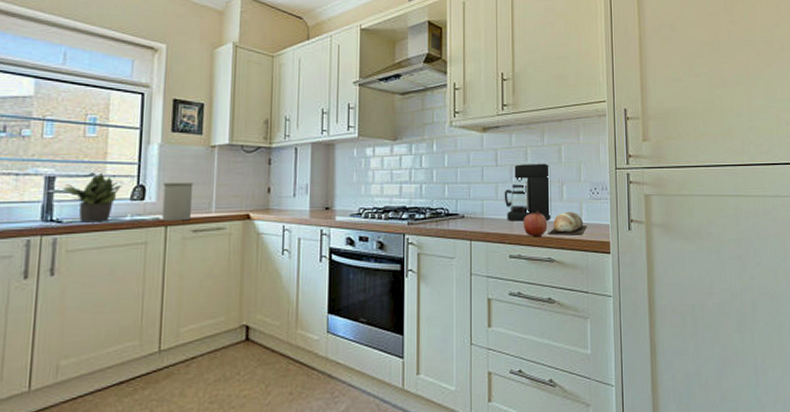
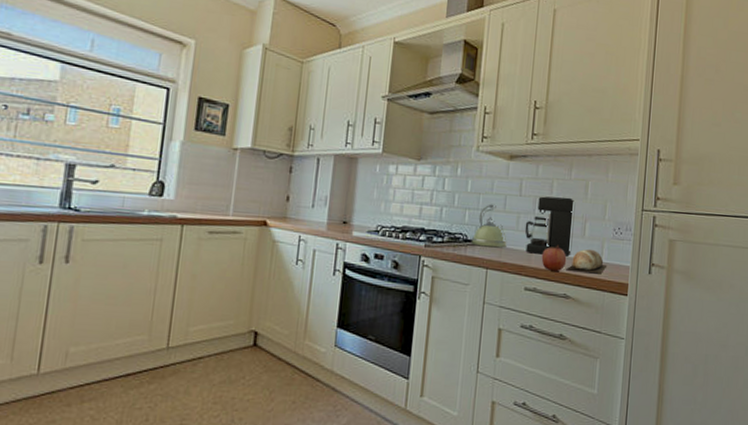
potted plant: present [61,172,123,223] -> none [81,164,143,215]
canister: present [161,182,194,221] -> none [178,181,213,222]
kettle: none [452,178,488,219] -> present [470,205,507,248]

